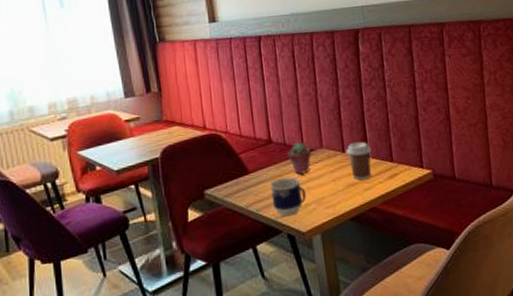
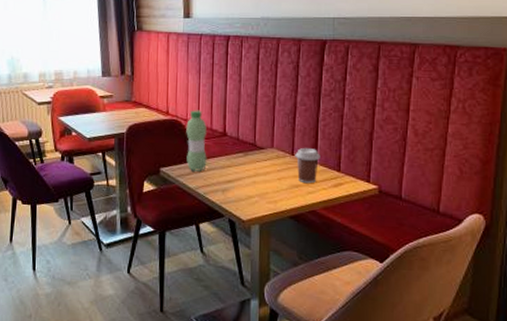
water bottle: none [227,119,256,188] -> present [186,110,208,171]
cup: present [270,177,307,217] -> none [219,169,252,204]
potted succulent: present [287,141,312,175] -> none [238,139,262,169]

